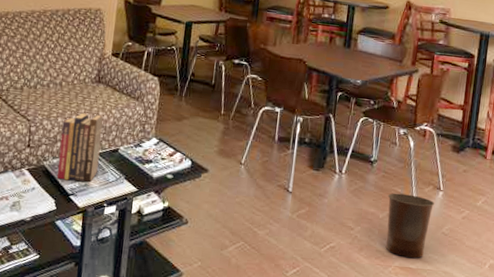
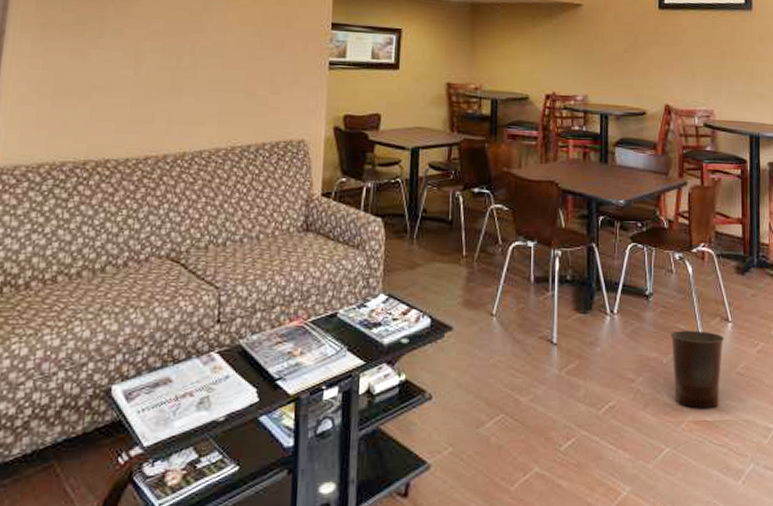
books: present [56,112,104,182] -> none [257,271,316,361]

